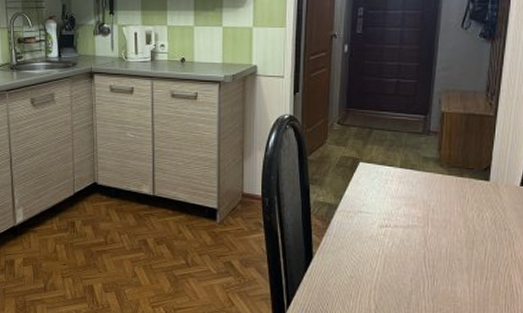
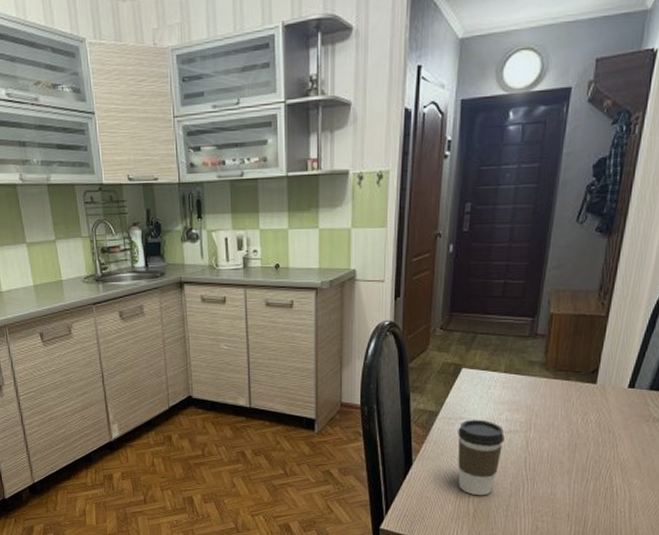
coffee cup: none [357,213,403,292] -> present [458,419,504,496]

